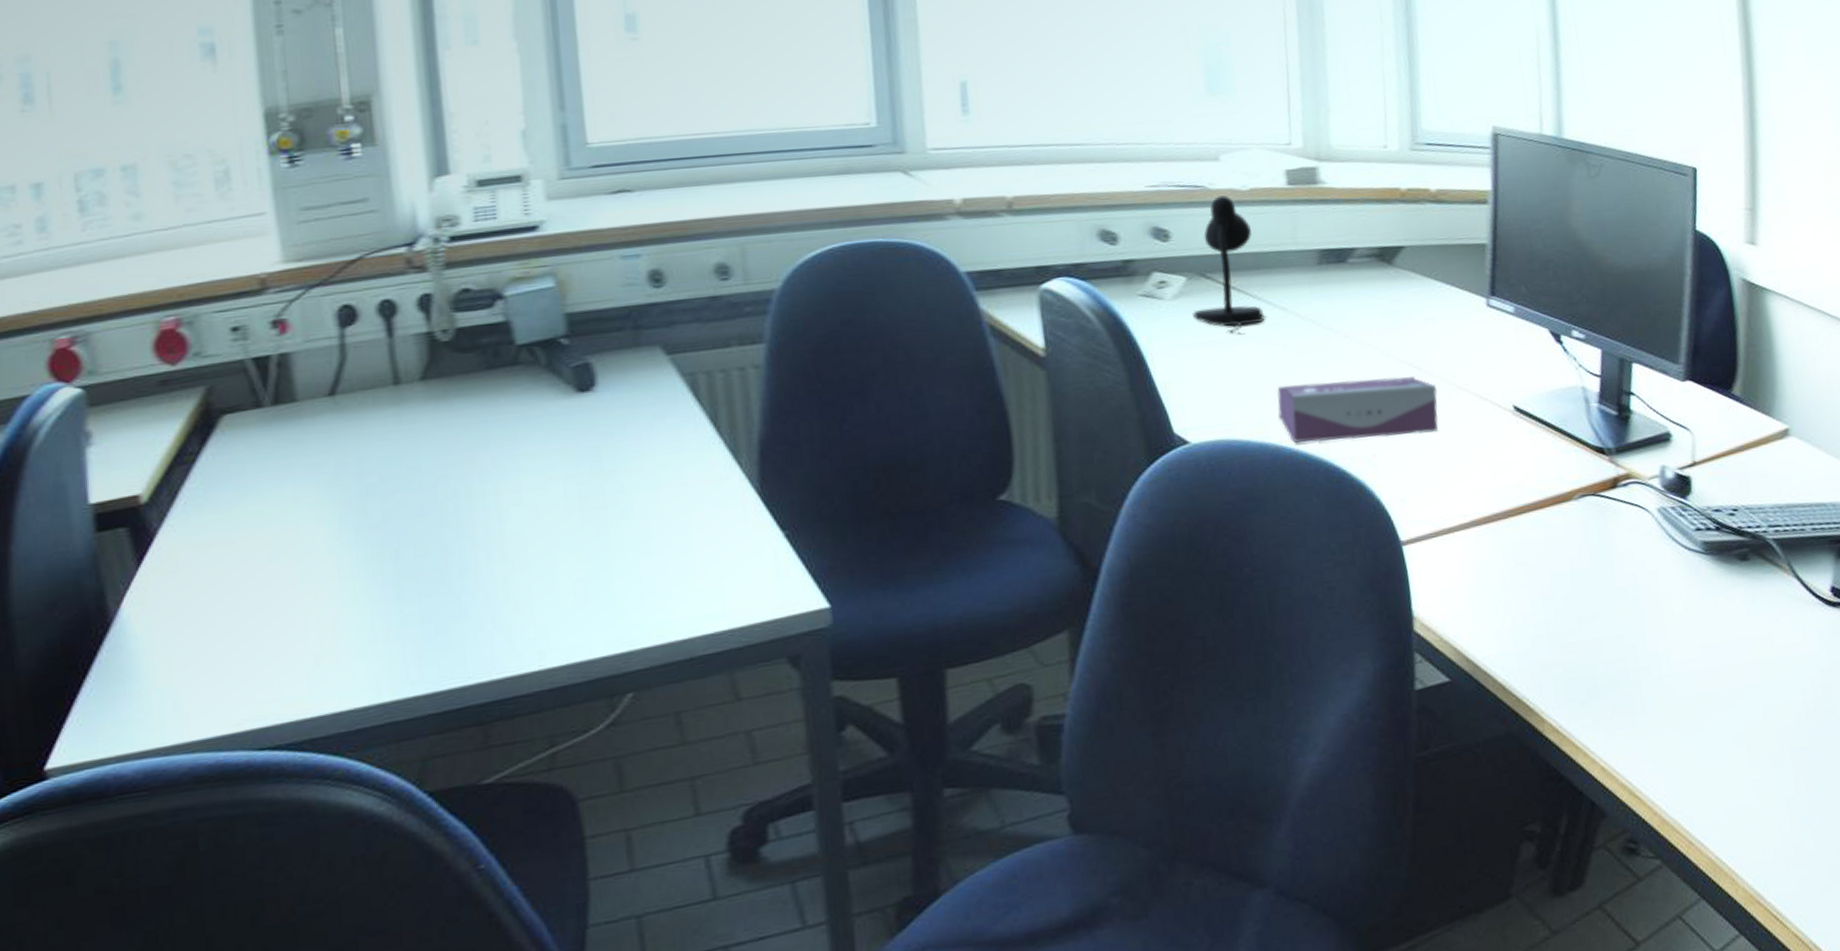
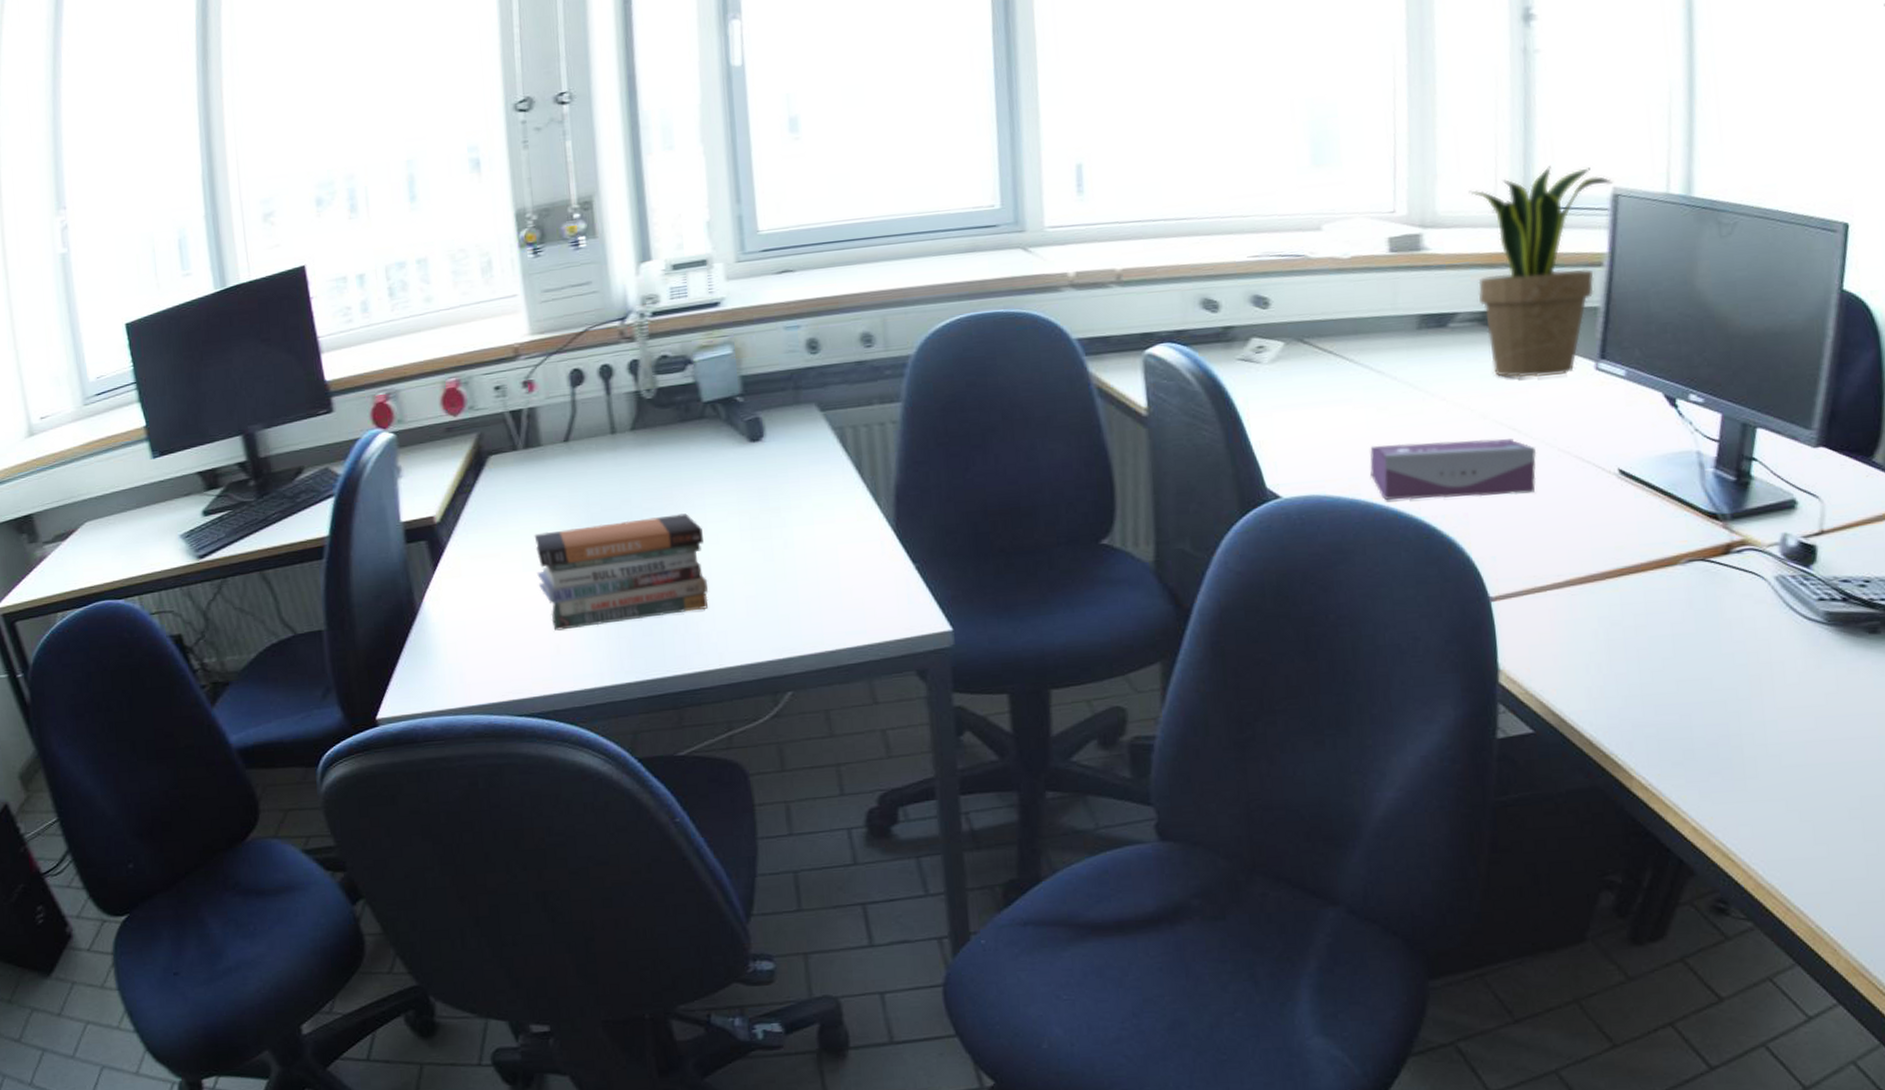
book stack: none [285,481,524,636] -> present [534,513,708,631]
desk lamp: present [1193,195,1265,335] -> none [1289,264,1361,397]
potted plant: none [1360,103,1493,315] -> present [1468,166,1614,378]

